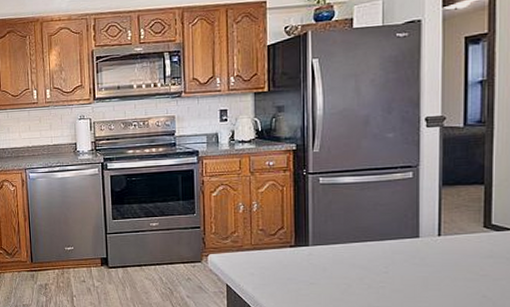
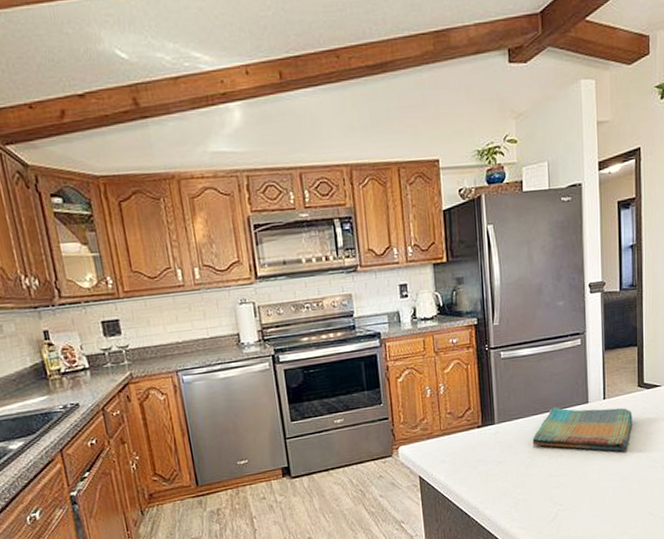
dish towel: none [350,237,475,293] -> present [532,407,633,452]

